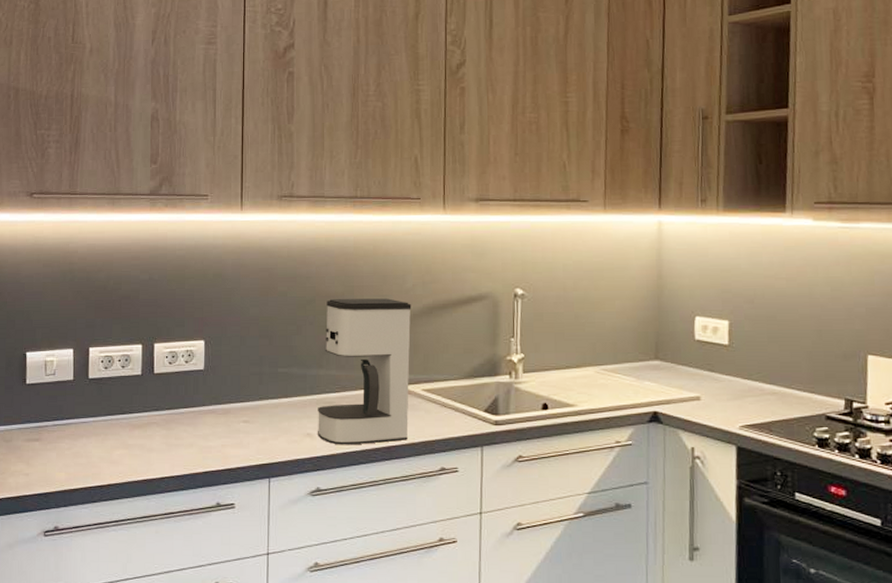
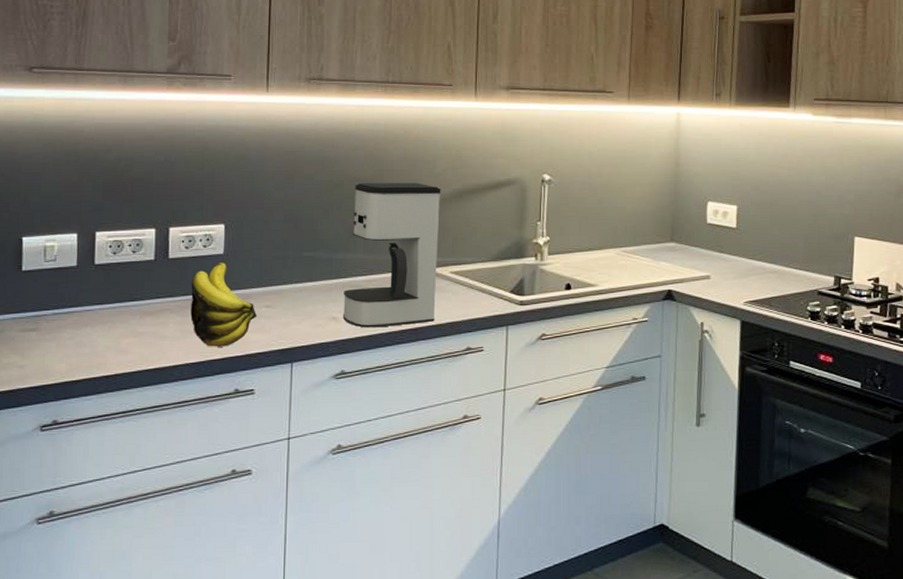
banana: none [175,378,235,461] -> present [190,263,257,347]

